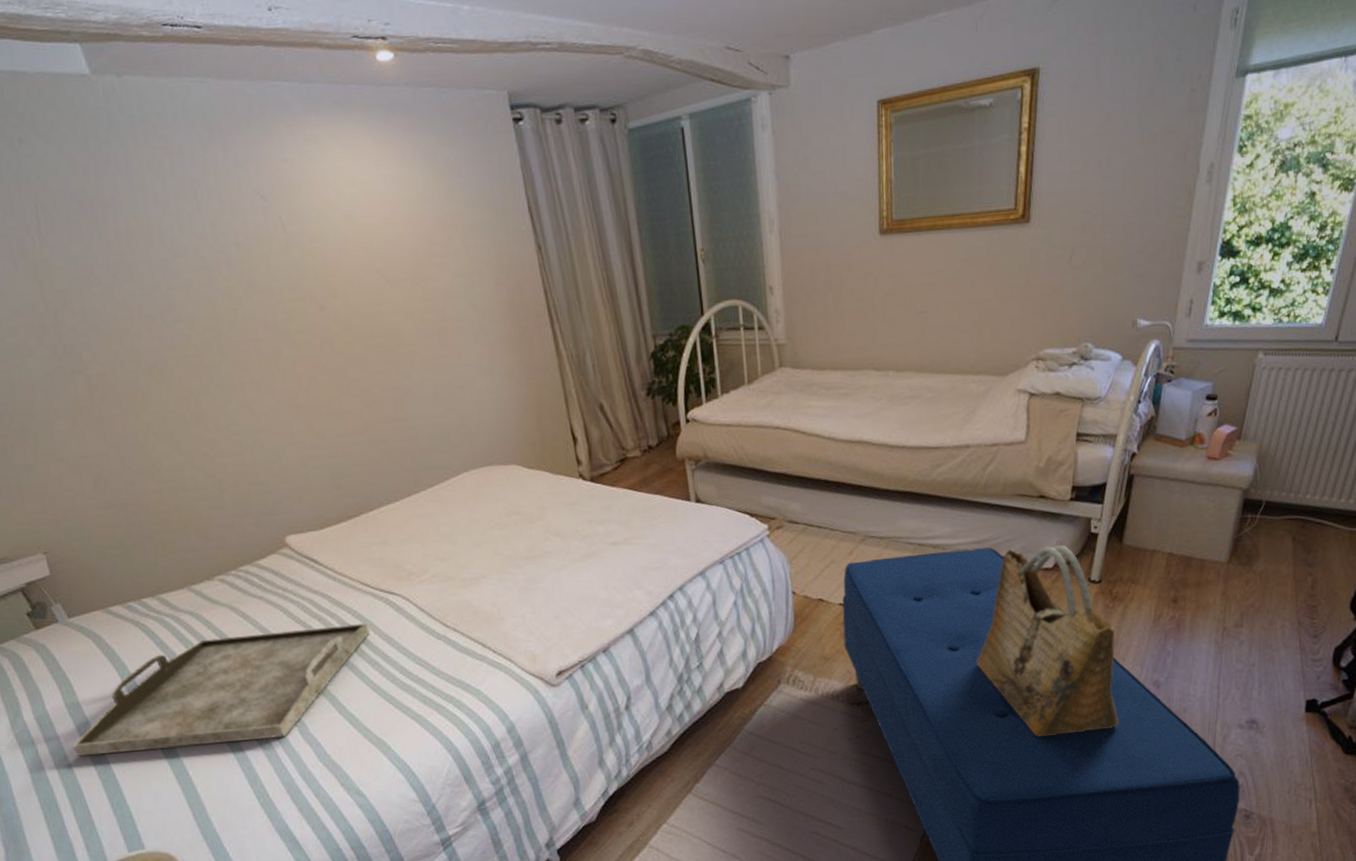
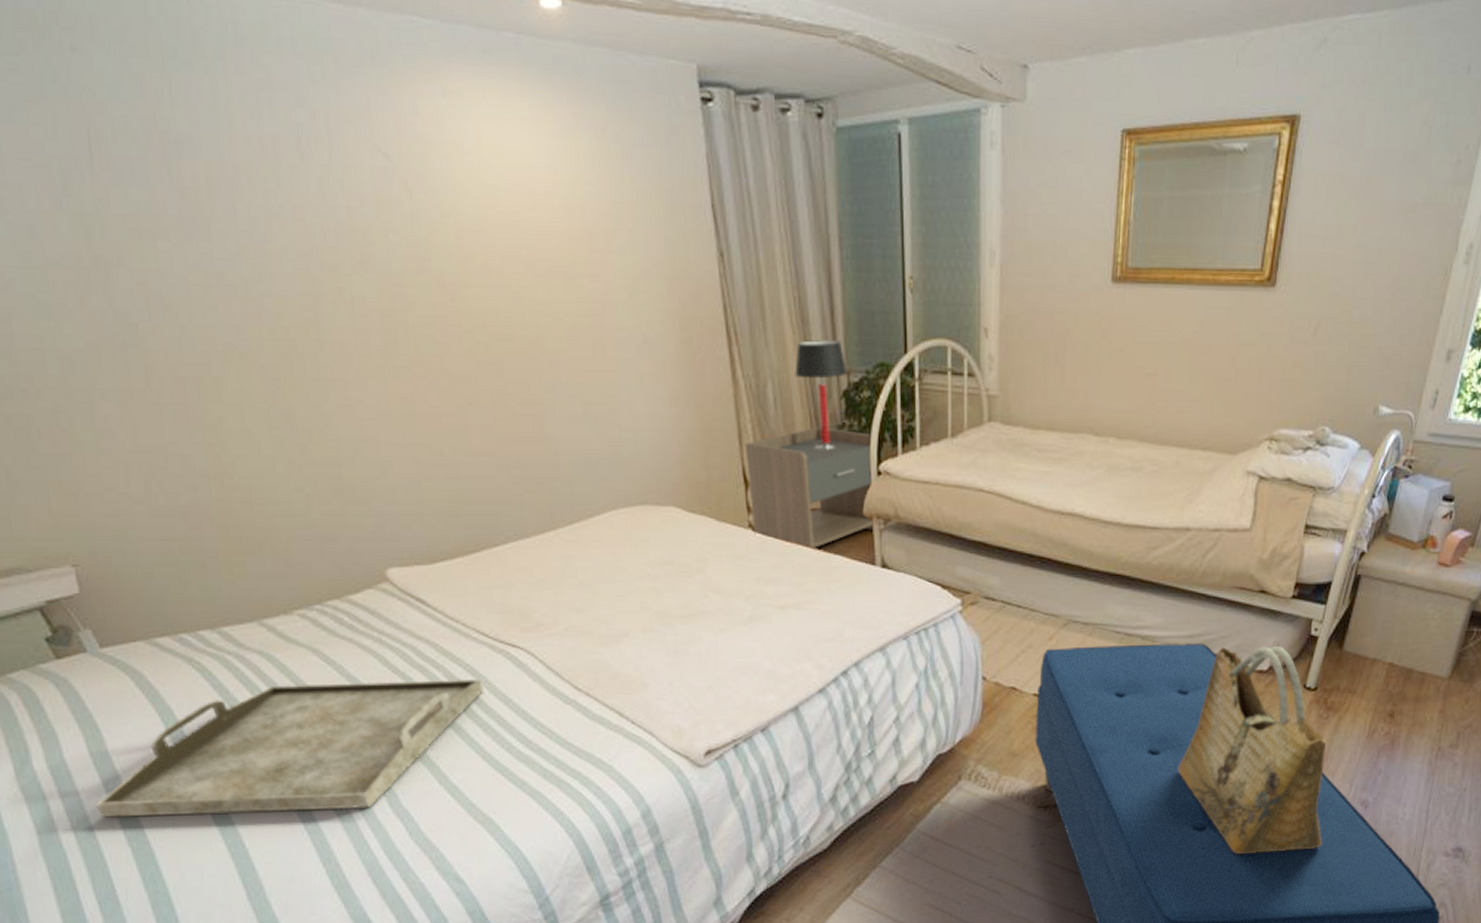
nightstand: none [570,385,688,491] -> present [744,427,876,548]
table lamp: none [608,310,654,405] -> present [795,339,848,450]

